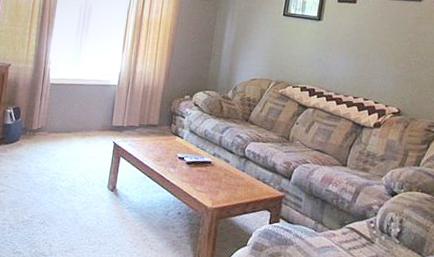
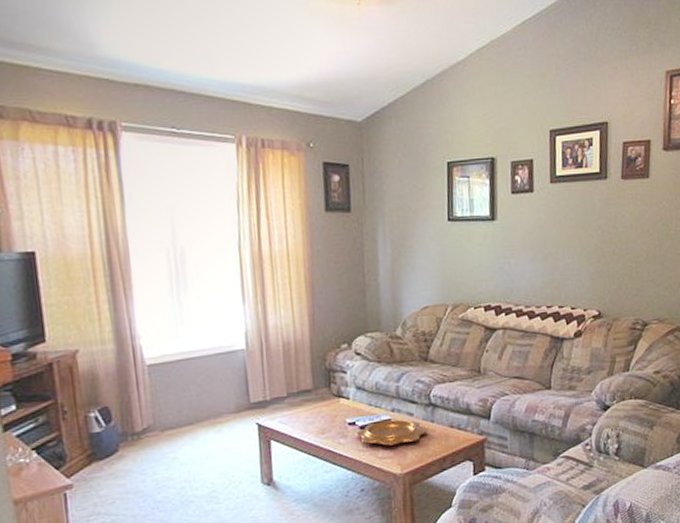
decorative bowl: none [182,161,239,184] -> present [355,419,429,446]

